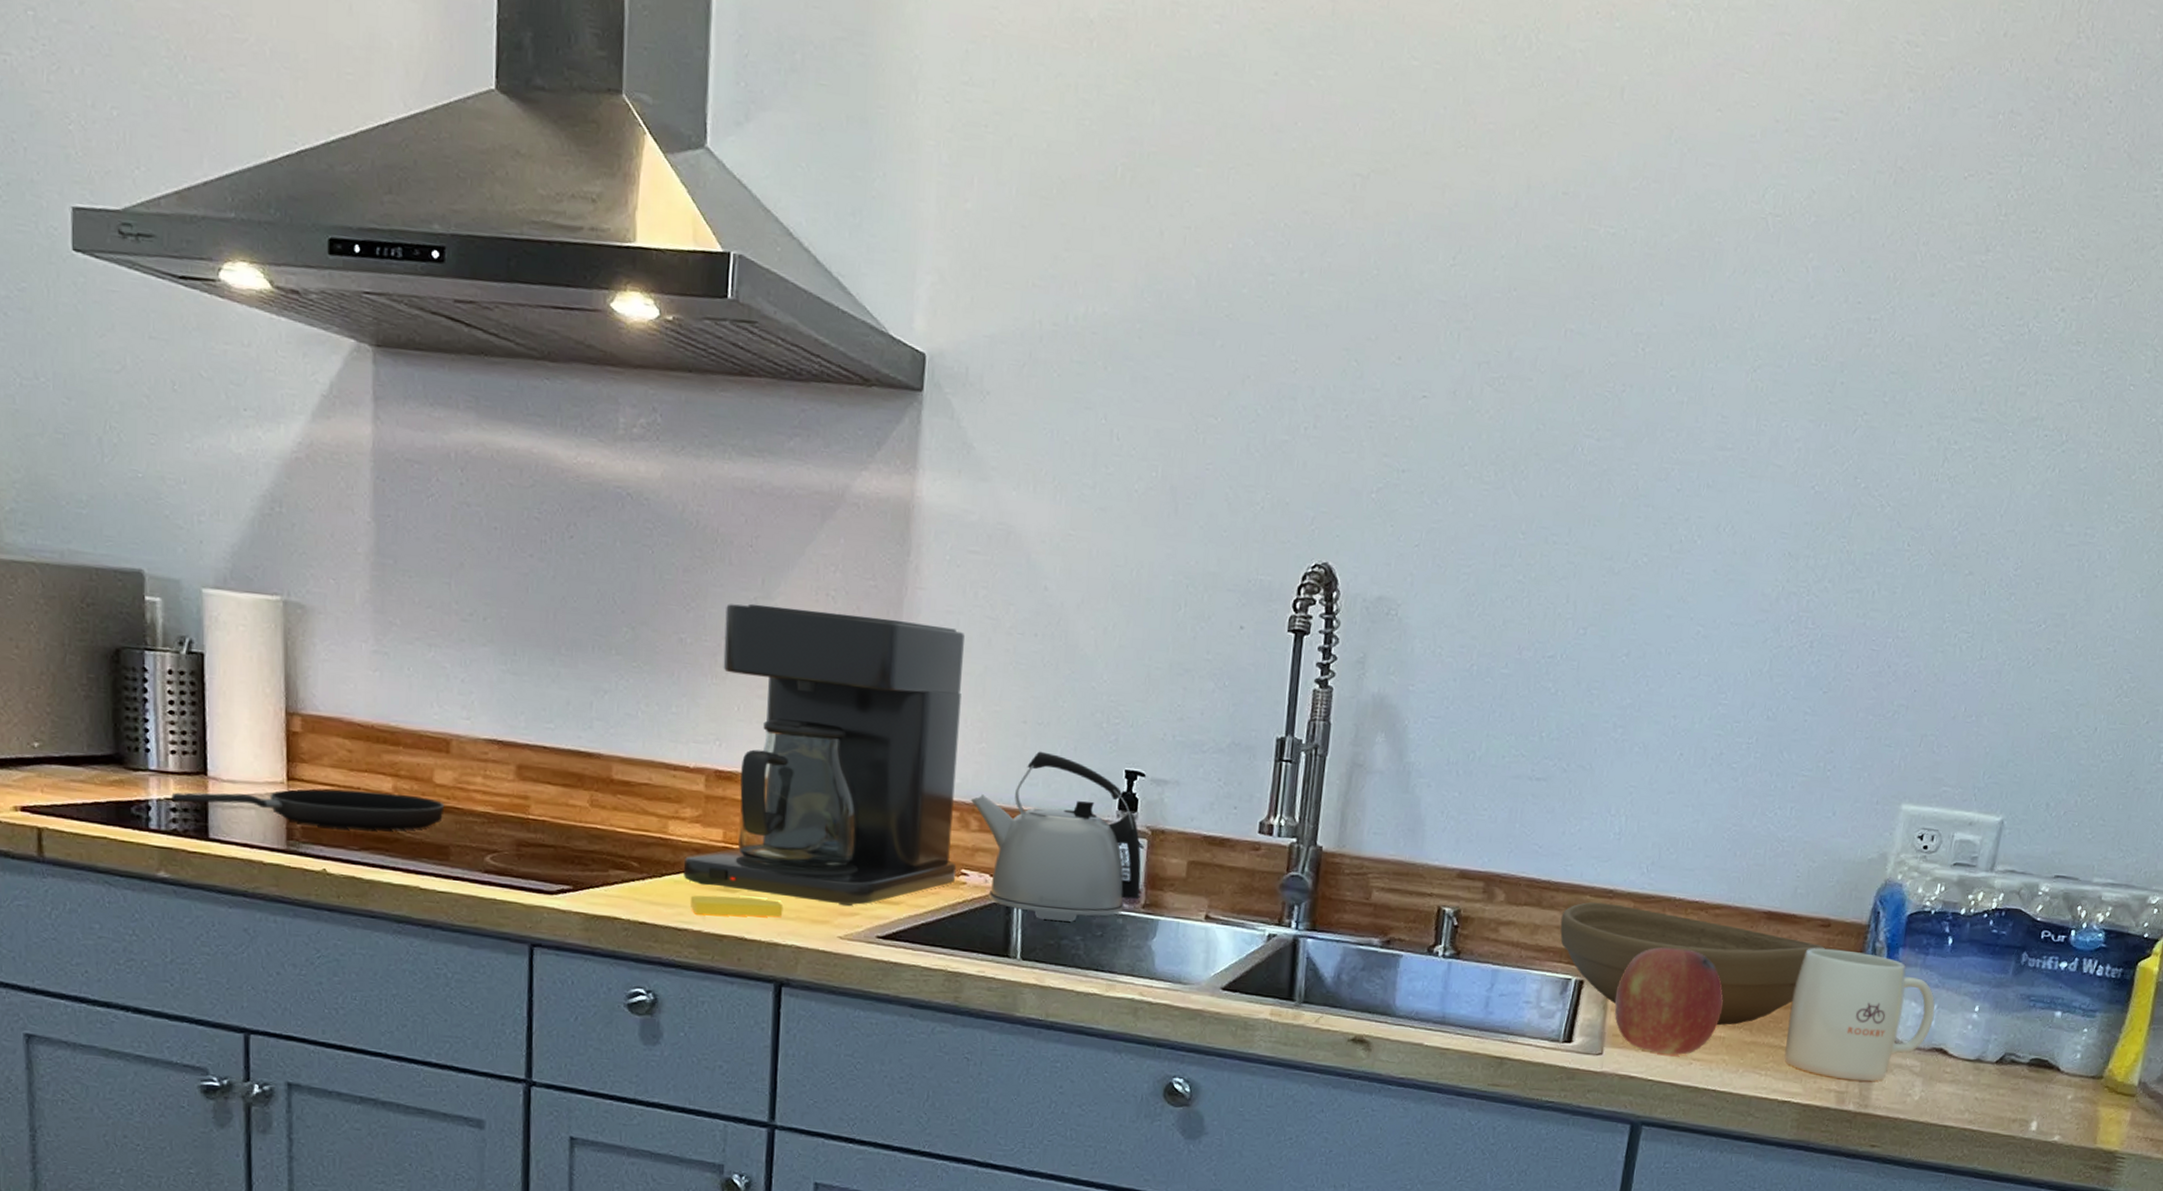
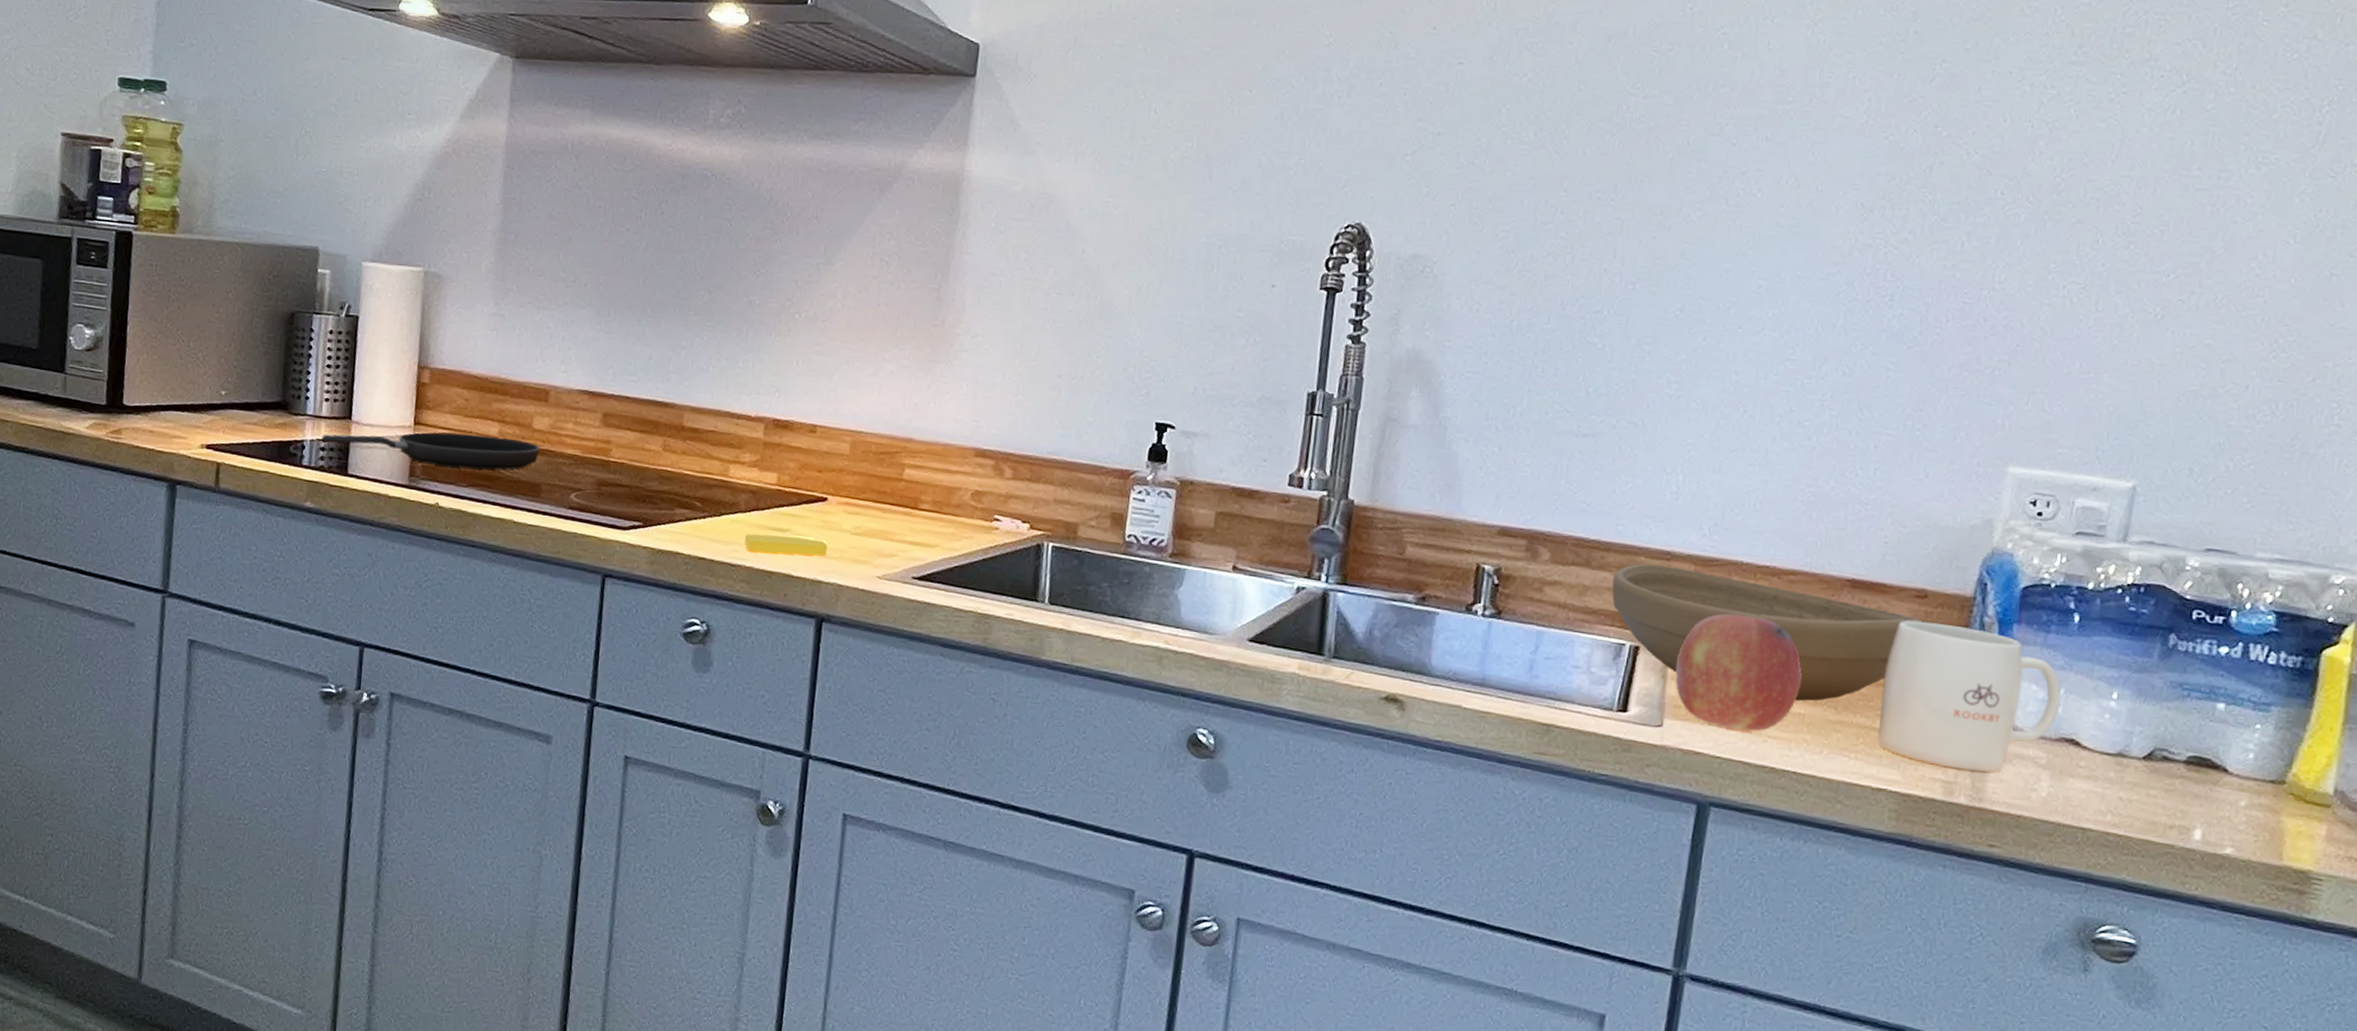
coffee maker: present [683,603,965,907] -> none [740,269,1006,548]
kettle: present [970,751,1142,922] -> none [1005,404,1170,569]

